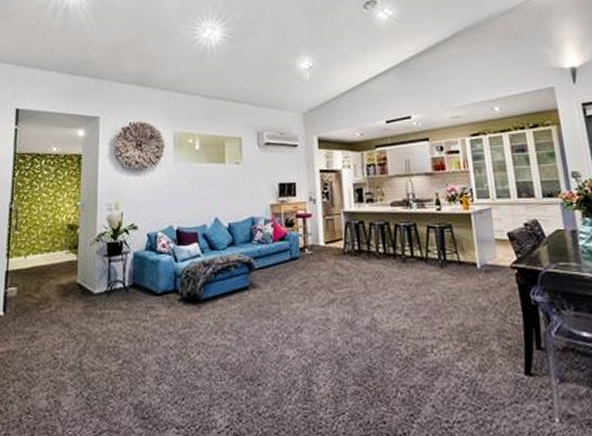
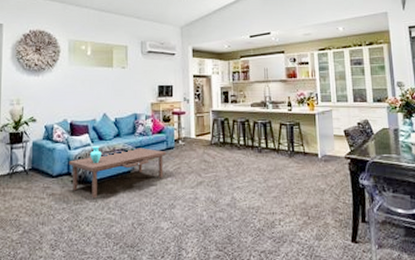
coffee table: none [176,257,291,321] -> present [69,146,167,199]

